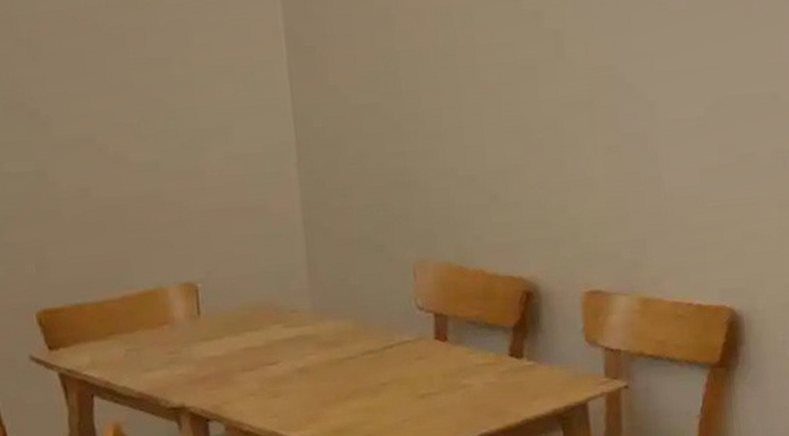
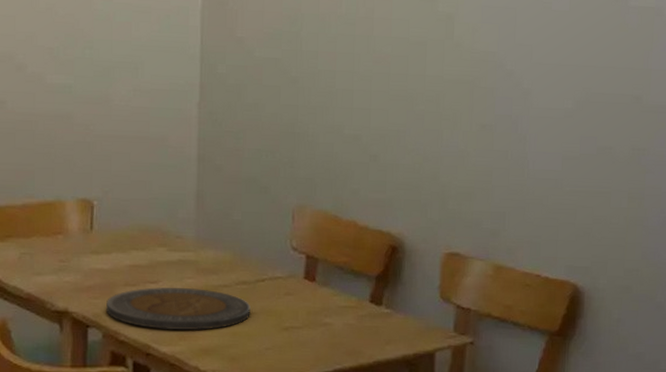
plate: none [224,364,382,414] -> present [106,287,251,331]

